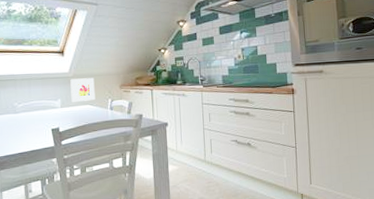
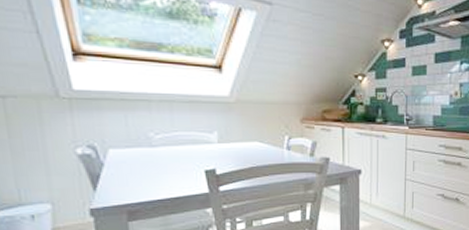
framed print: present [70,78,96,103] -> none [231,105,267,138]

